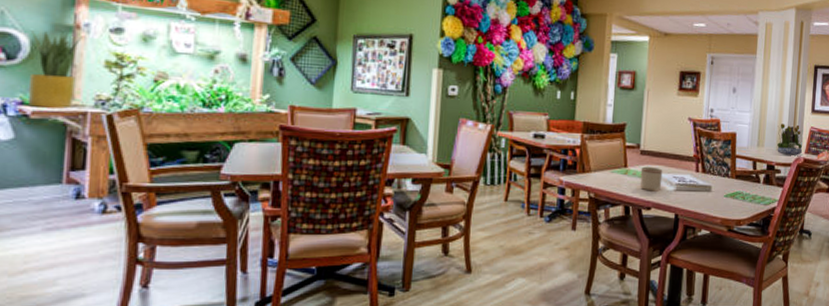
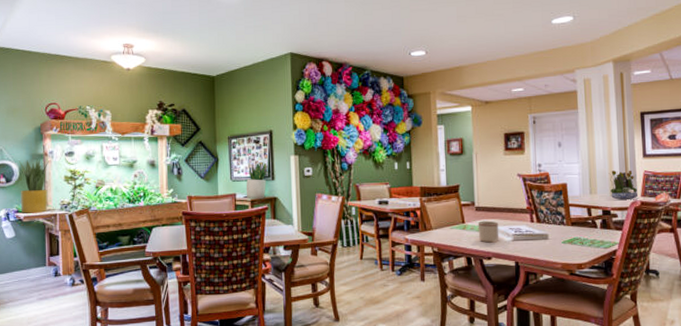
planter: none [369,72,401,119] -> present [246,162,267,200]

